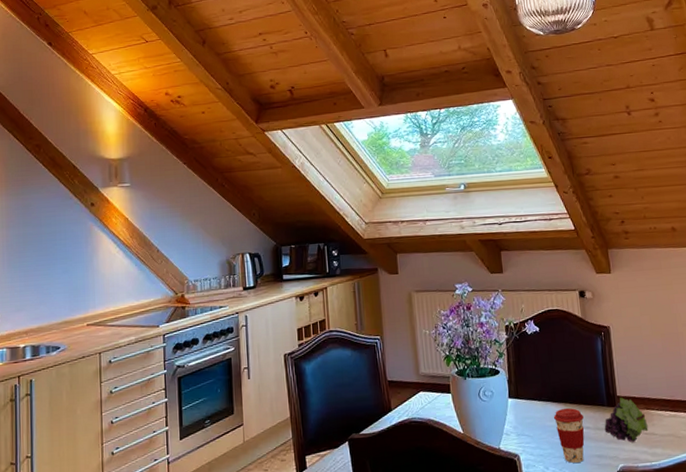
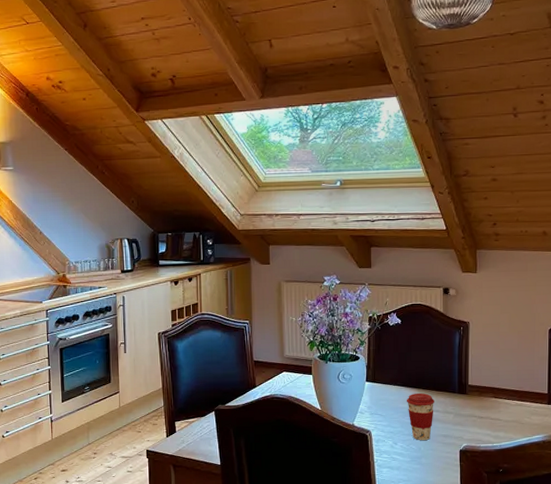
fruit: present [604,397,649,442] -> none [453,386,494,426]

